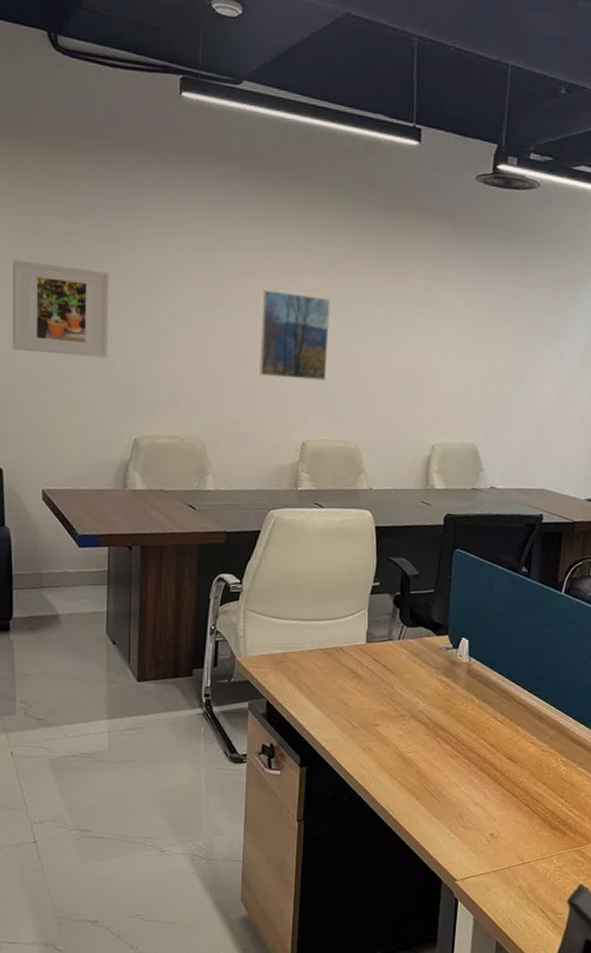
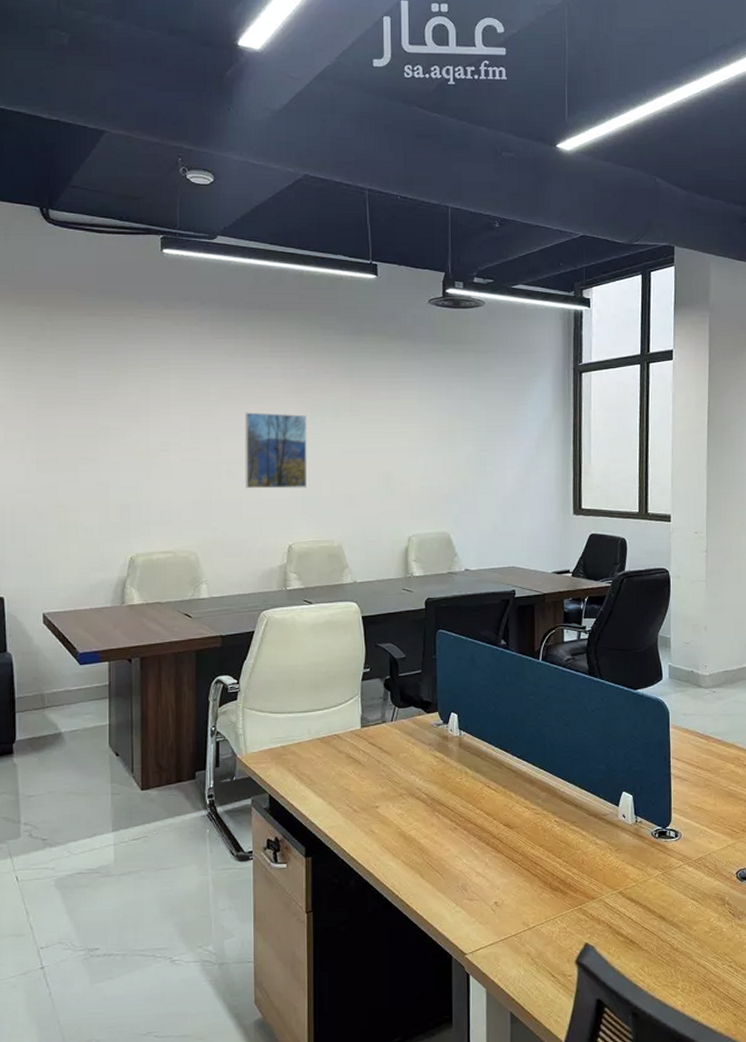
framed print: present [11,259,110,358] -> none [10,405,103,487]

